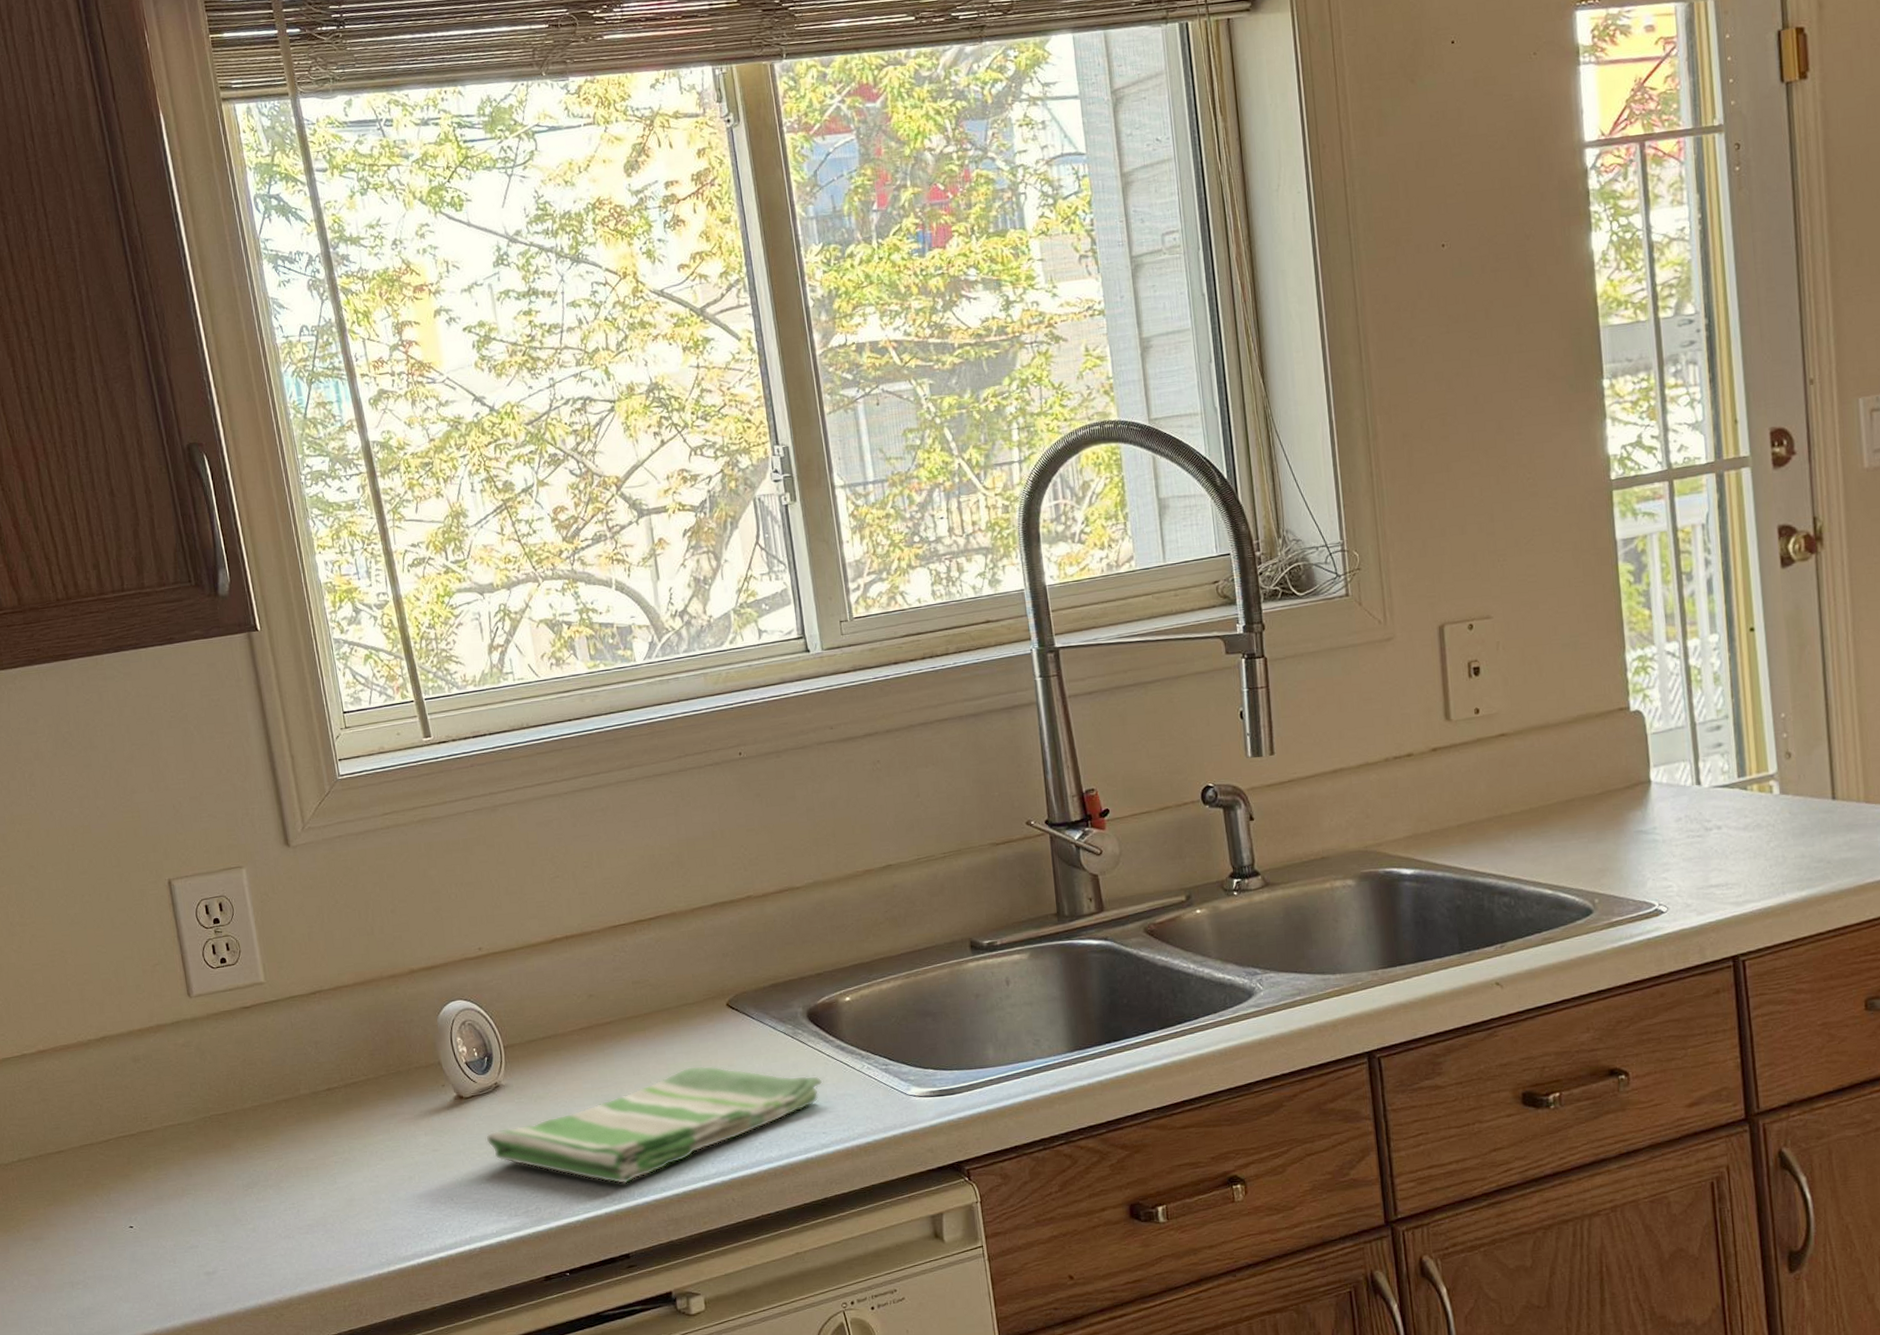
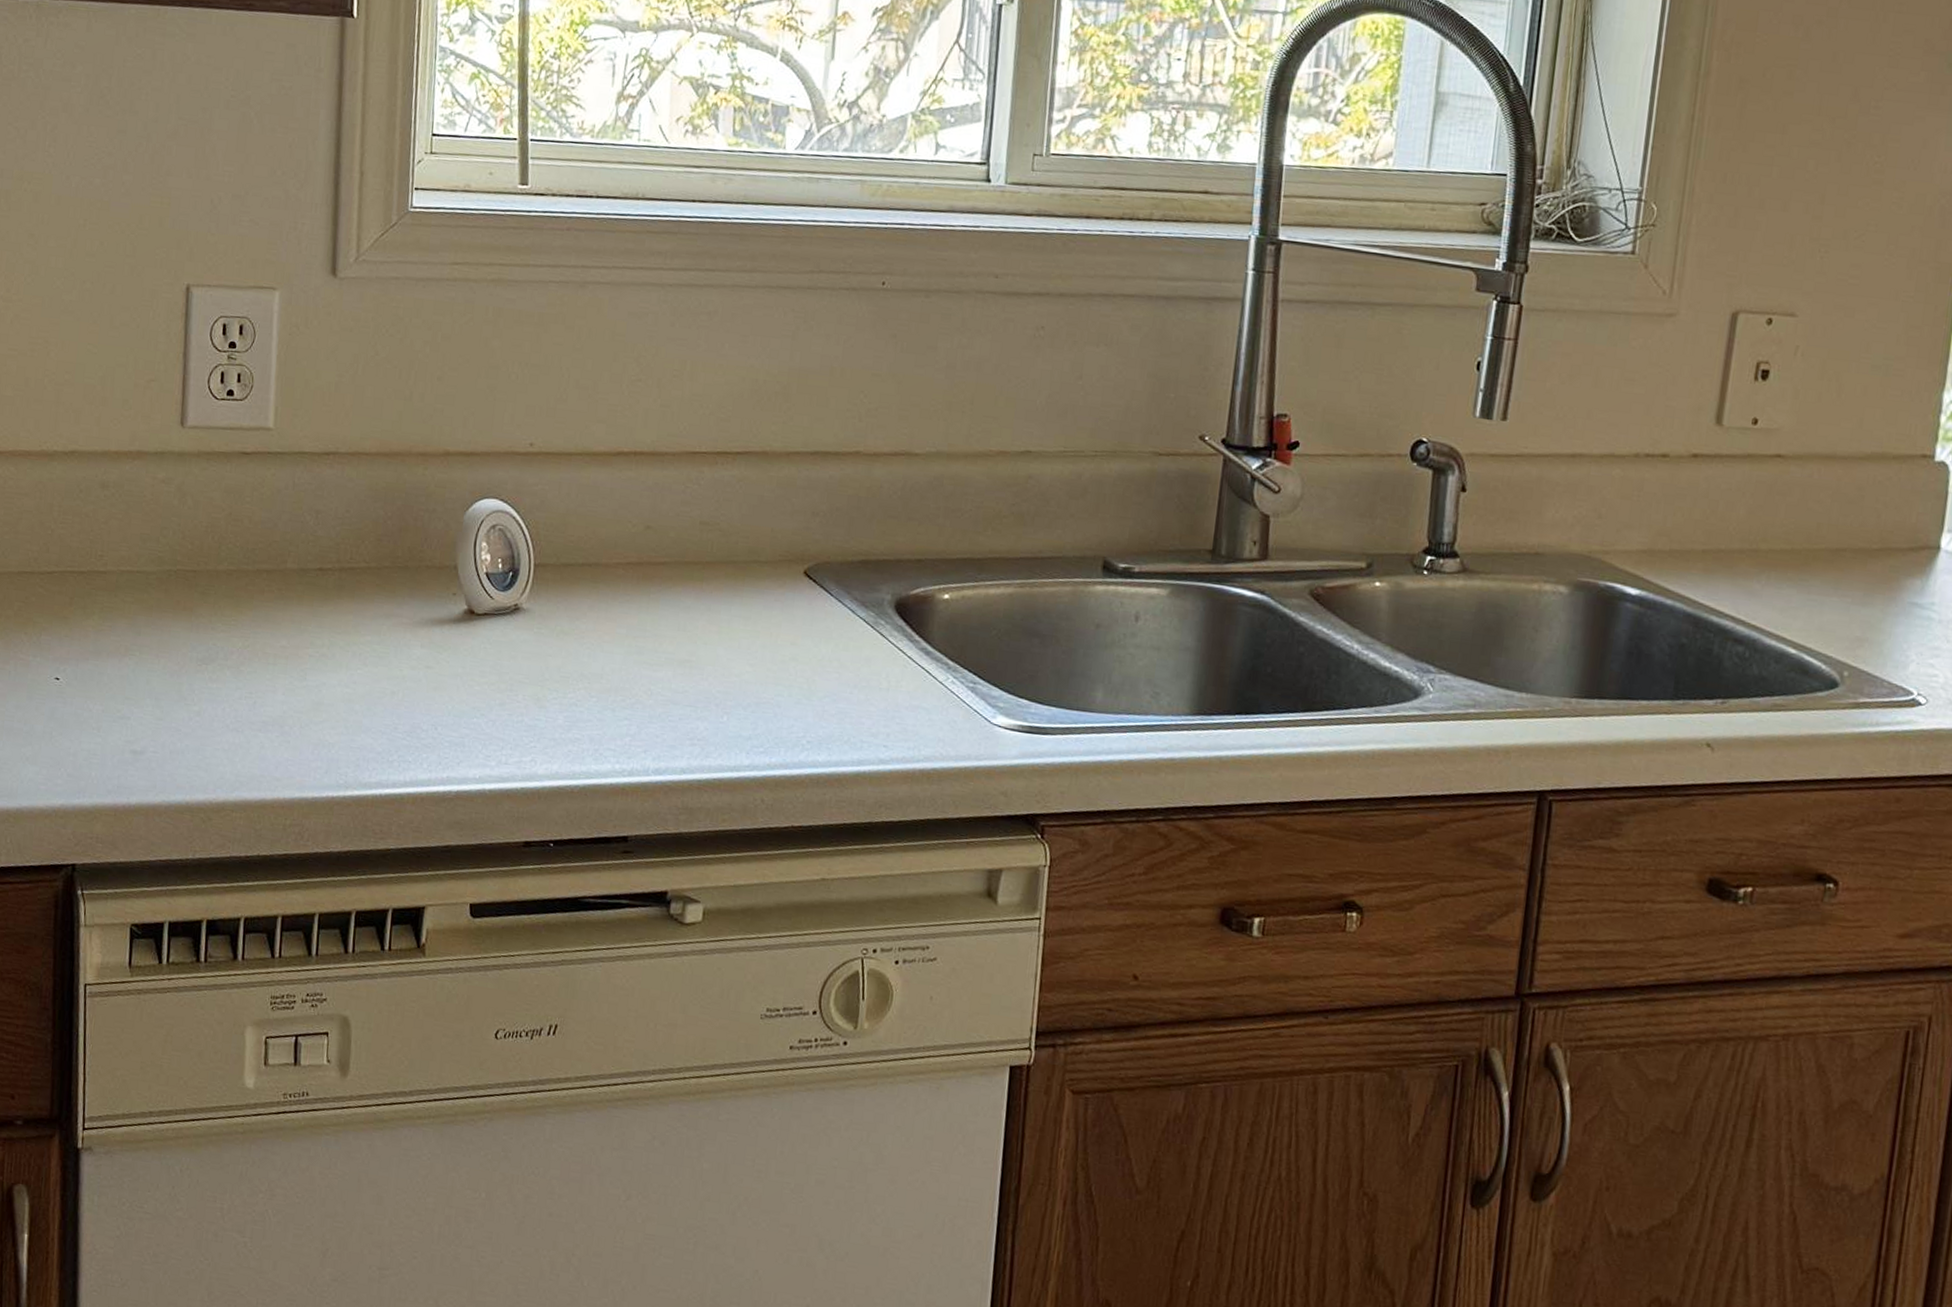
dish towel: present [486,1065,823,1184] -> none [490,634,897,755]

